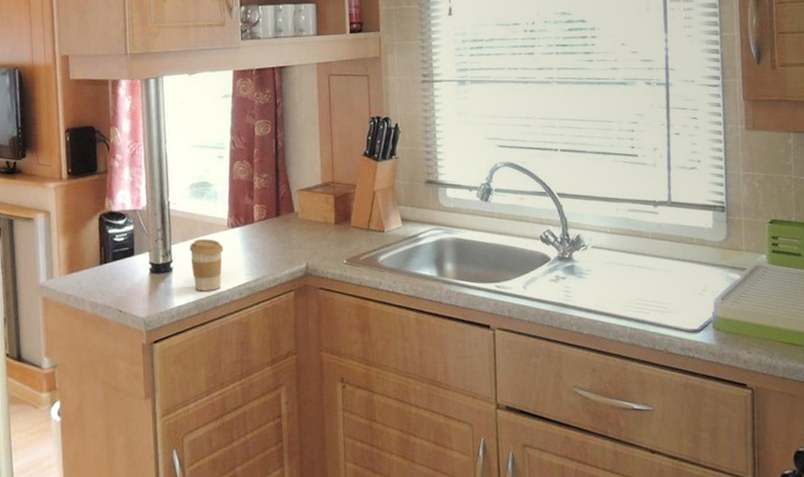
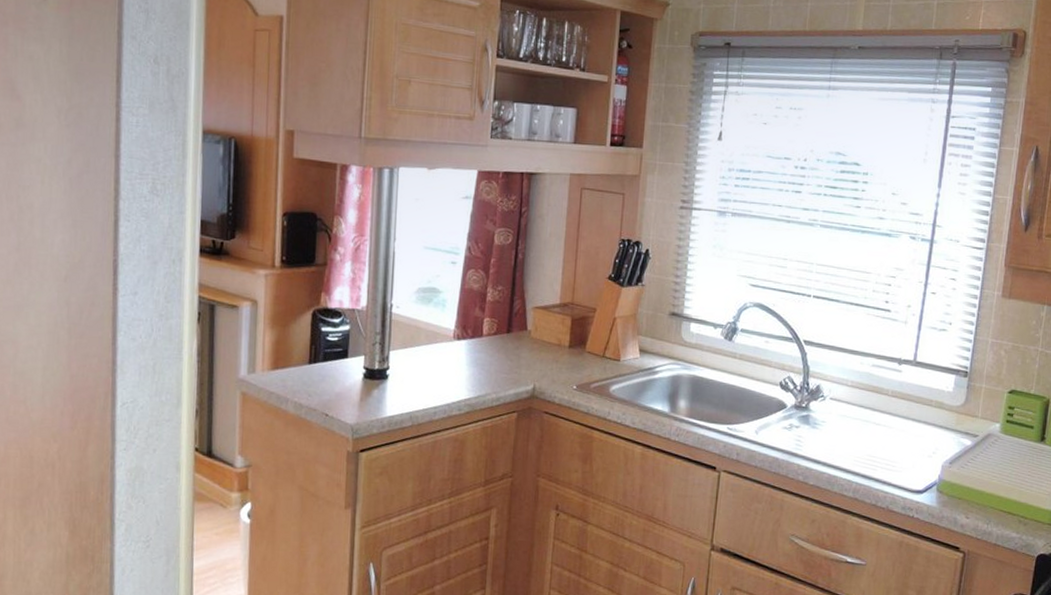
coffee cup: present [189,239,223,291] -> none [408,348,446,404]

